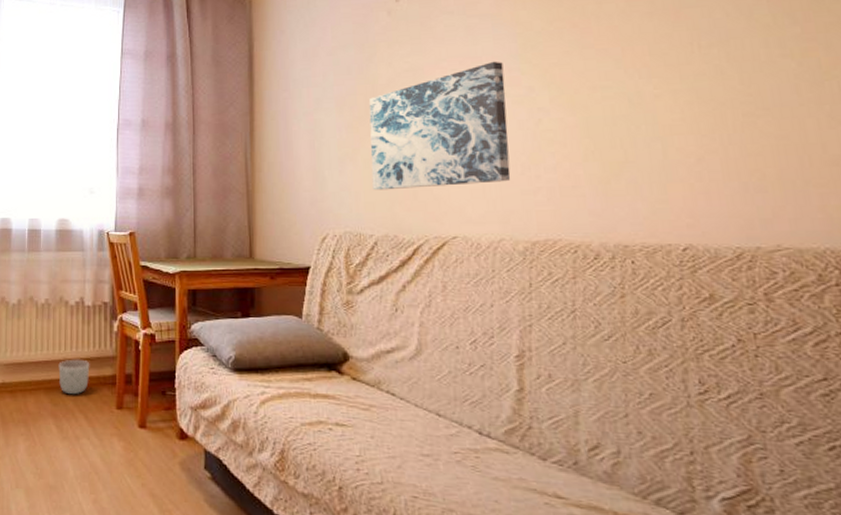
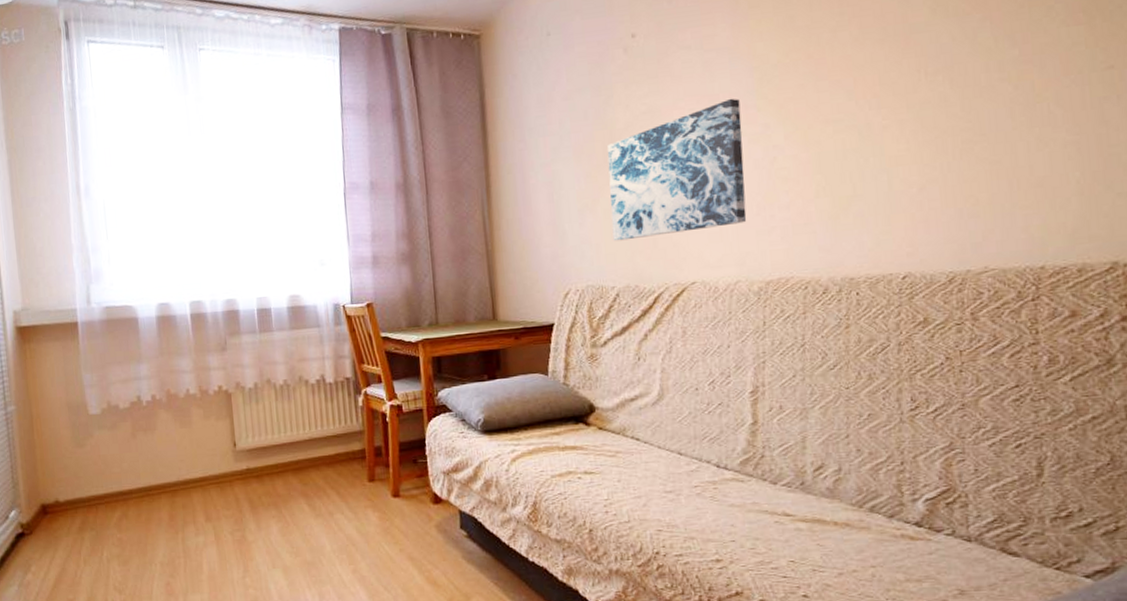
planter: present [58,359,90,395] -> none [304,437,338,473]

